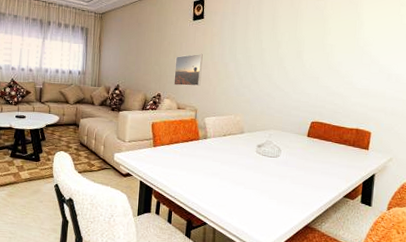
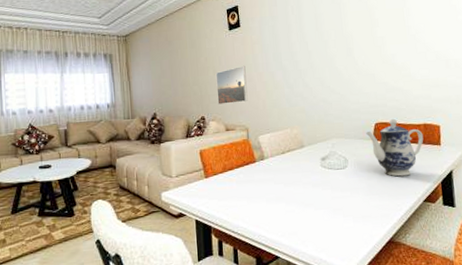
teapot: none [302,119,354,173] -> present [366,118,424,177]

